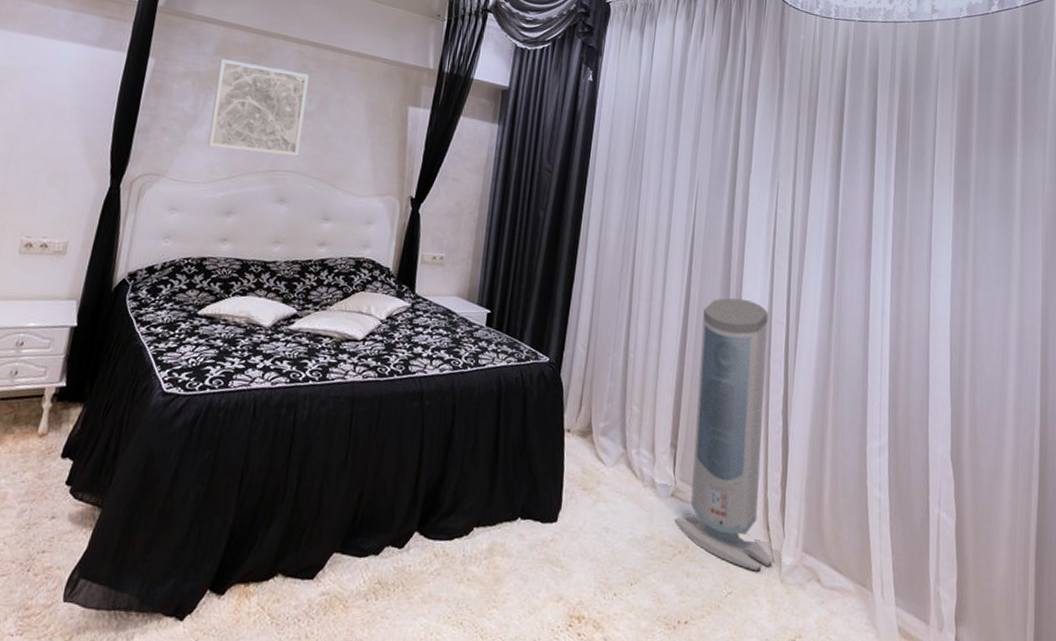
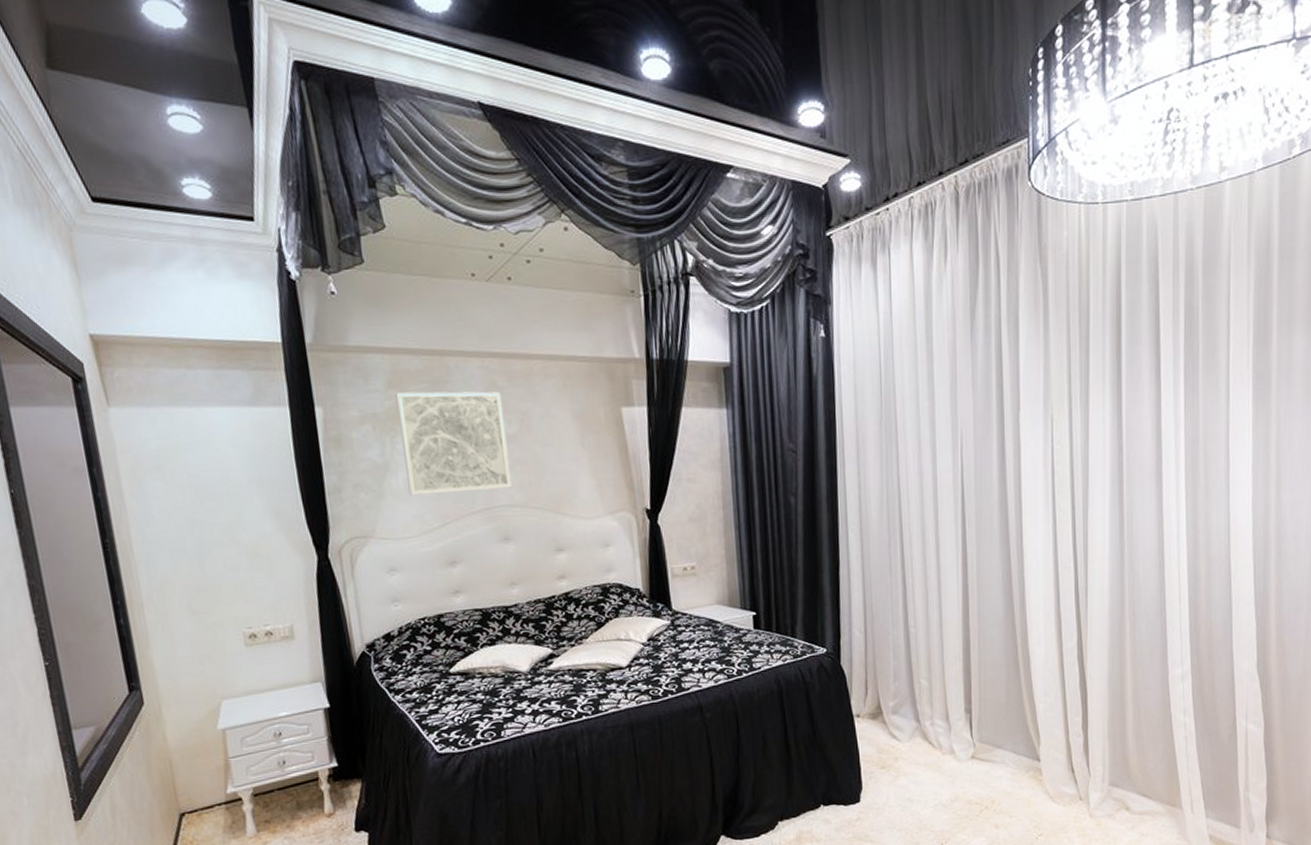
air purifier: present [674,298,773,572] -> none [977,550,1080,812]

